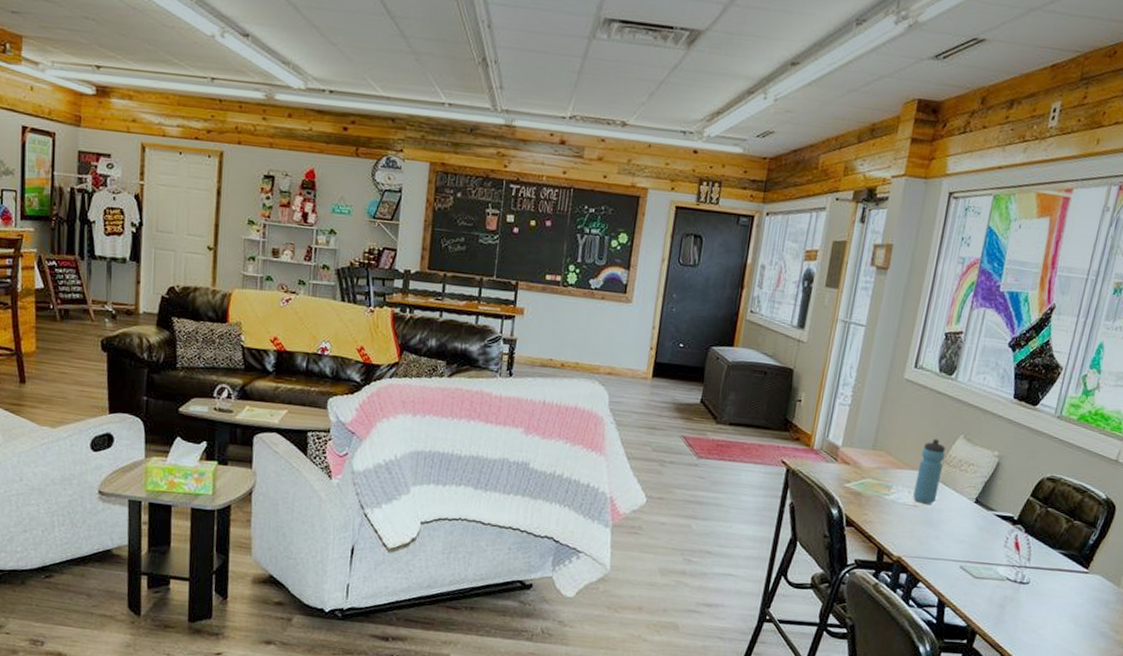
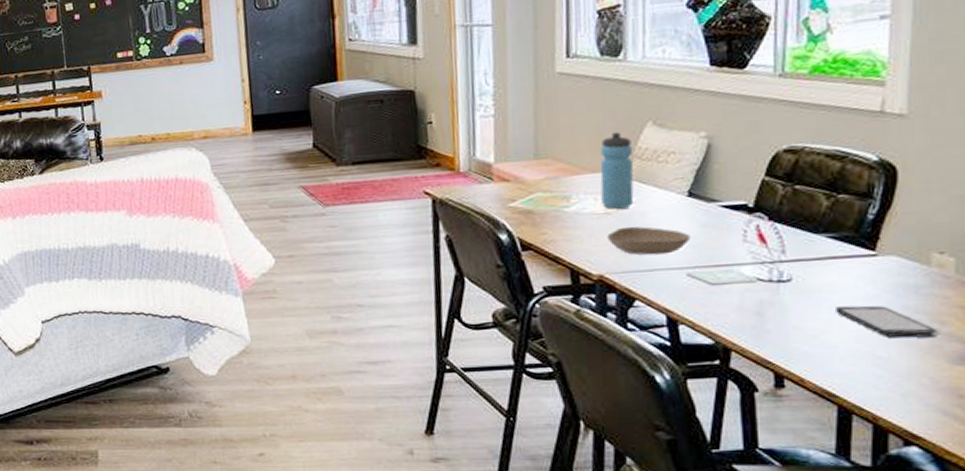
bowl: none [910,520,970,548] -> present [607,226,691,255]
smartphone: none [1051,609,1115,642] -> present [834,305,942,338]

